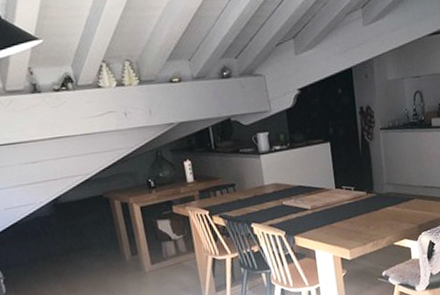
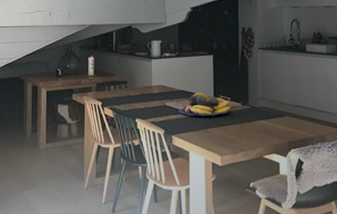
fruit bowl: none [298,185,356,213] -> present [178,92,231,116]

